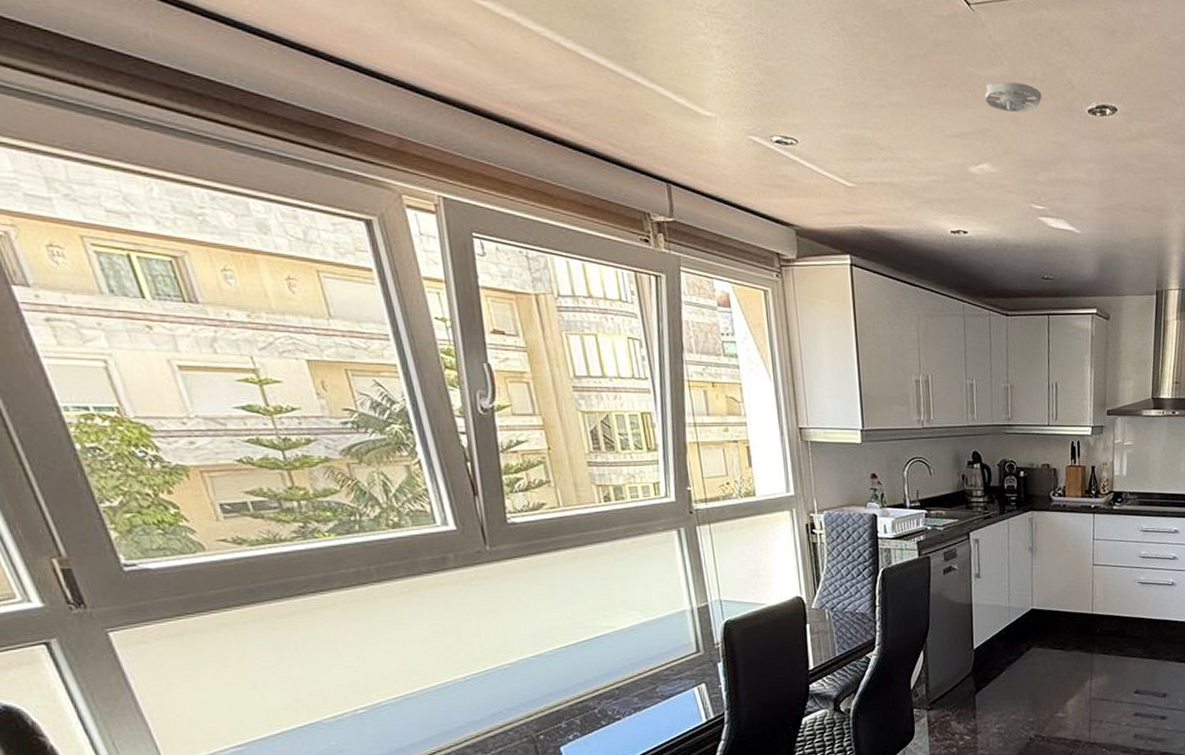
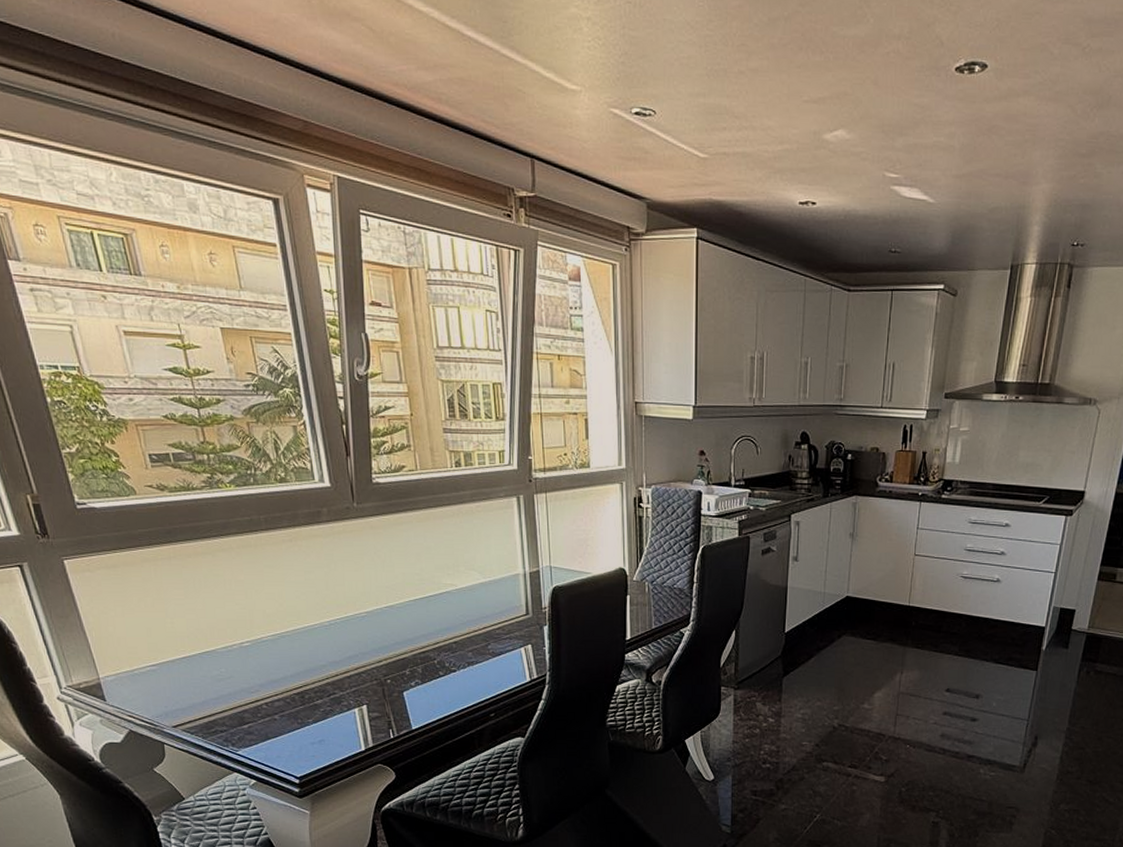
smoke detector: present [985,82,1042,113] -> none [846,41,907,74]

